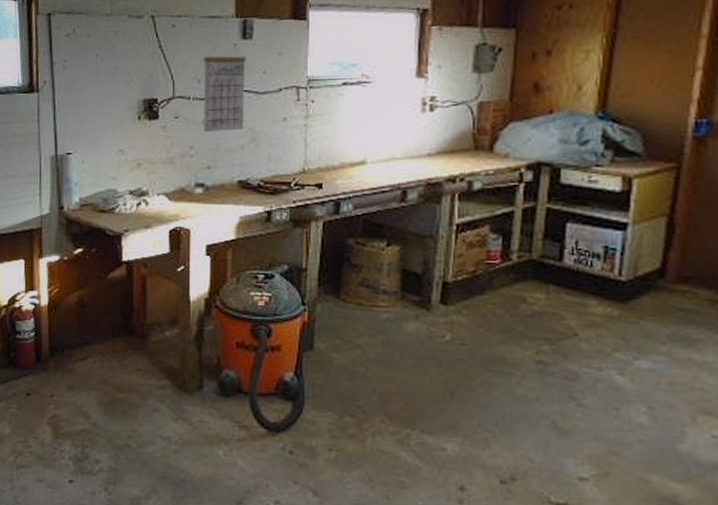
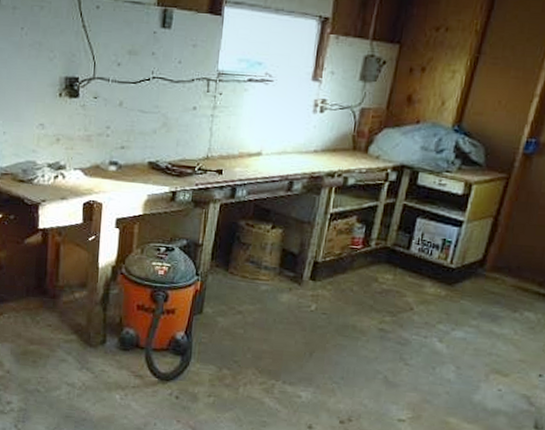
calendar: present [203,47,247,133] -> none [120,33,165,115]

